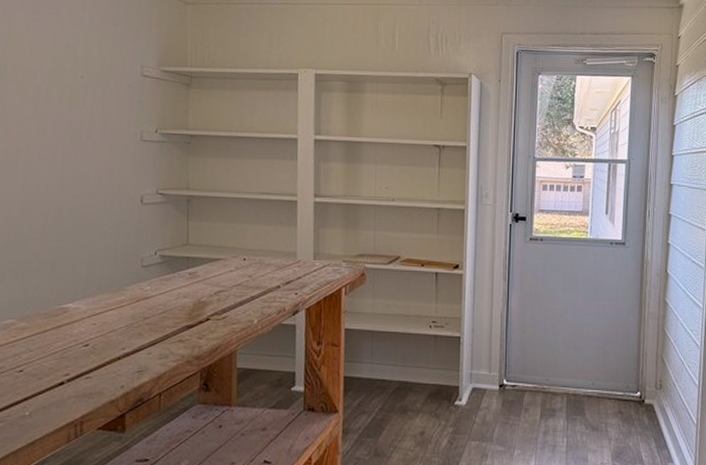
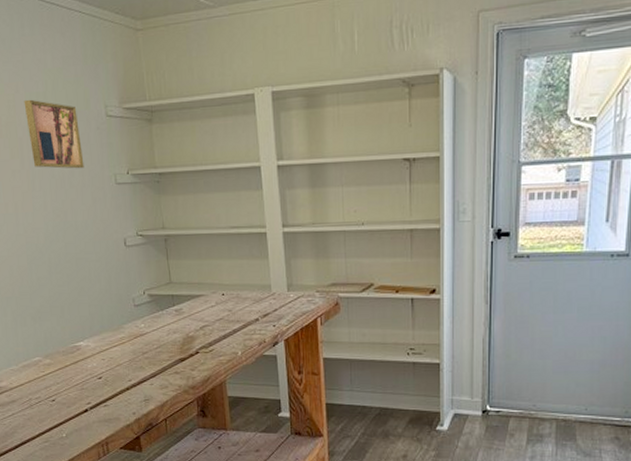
wall art: none [48,50,110,123] -> present [24,99,84,169]

